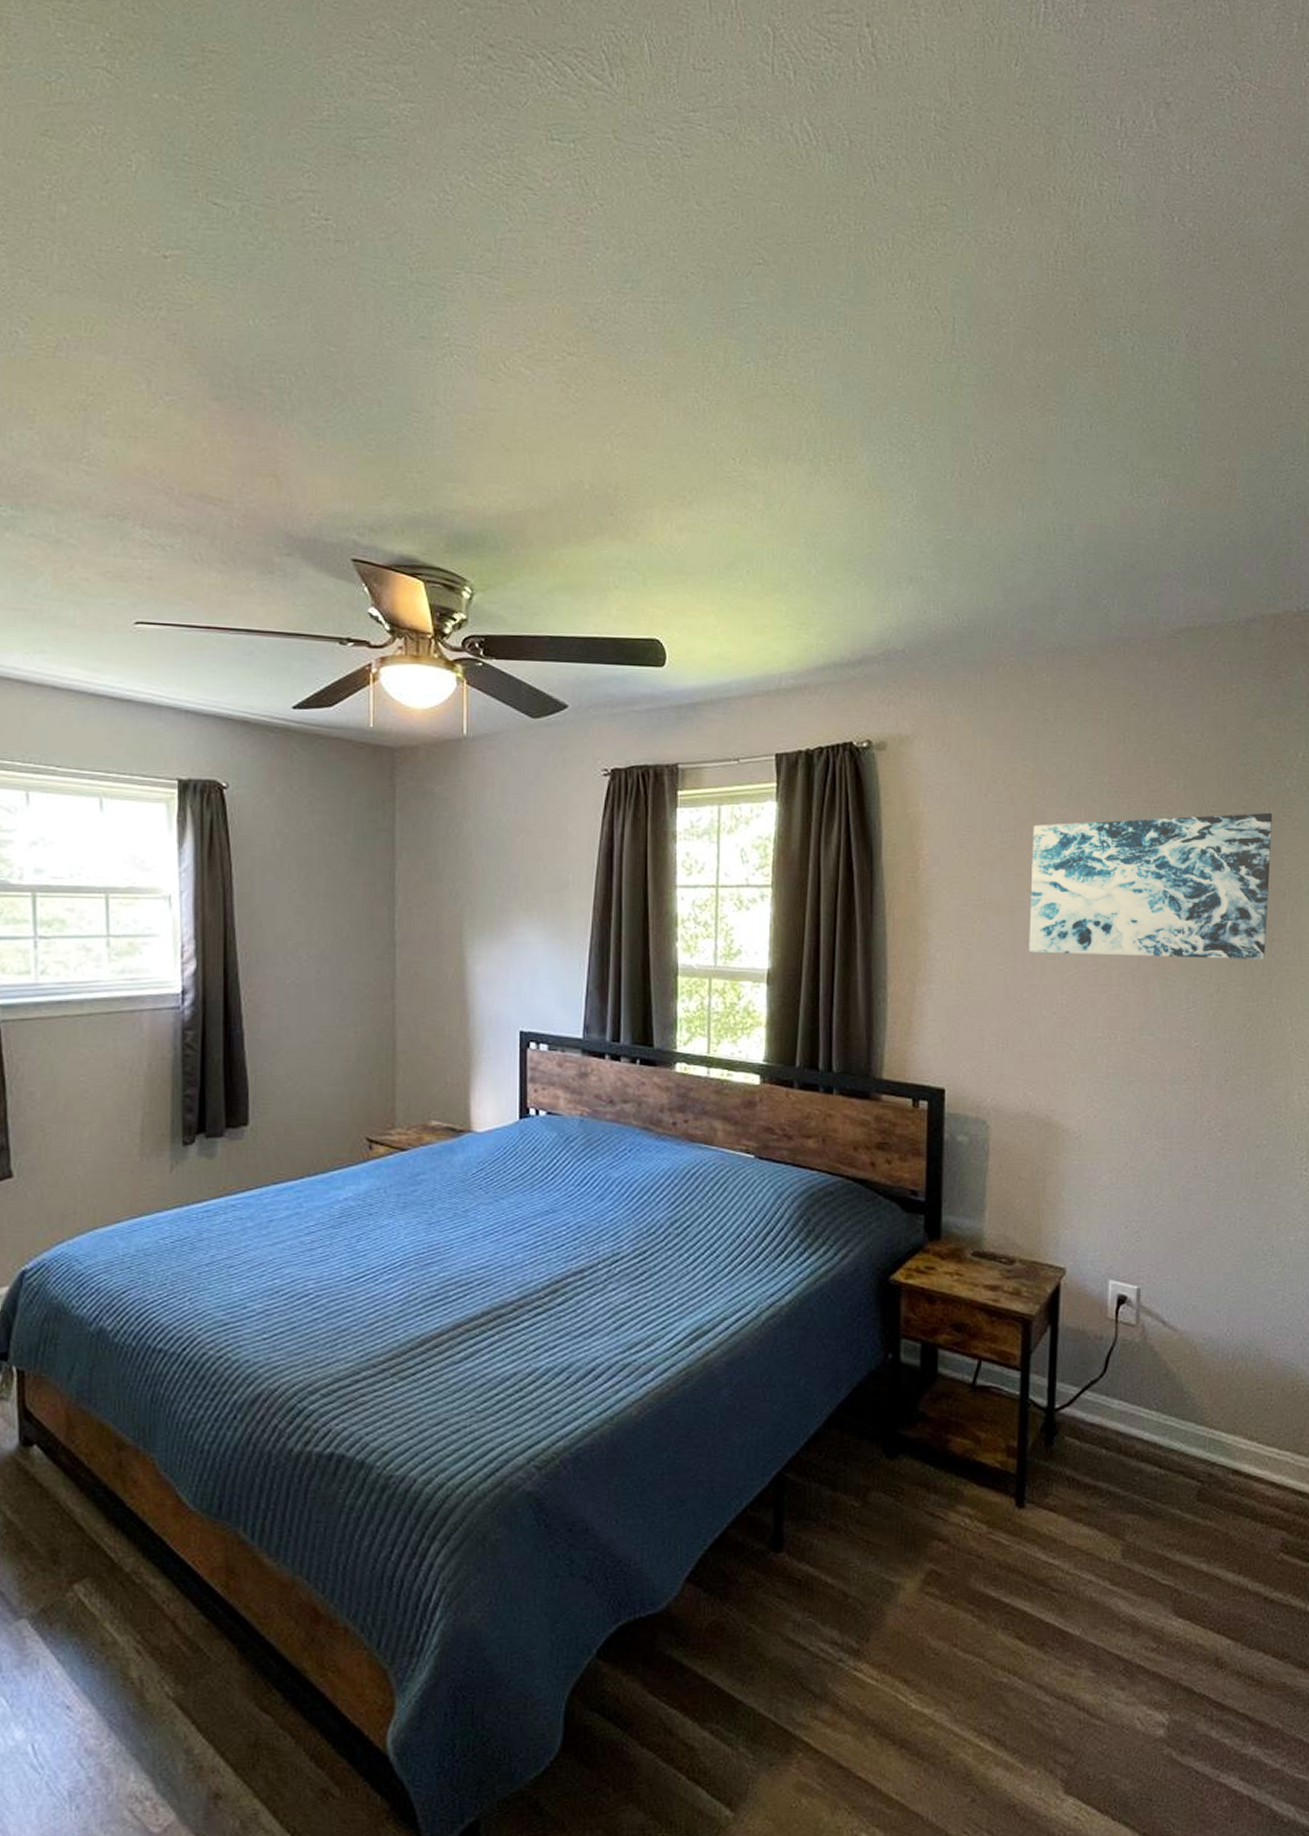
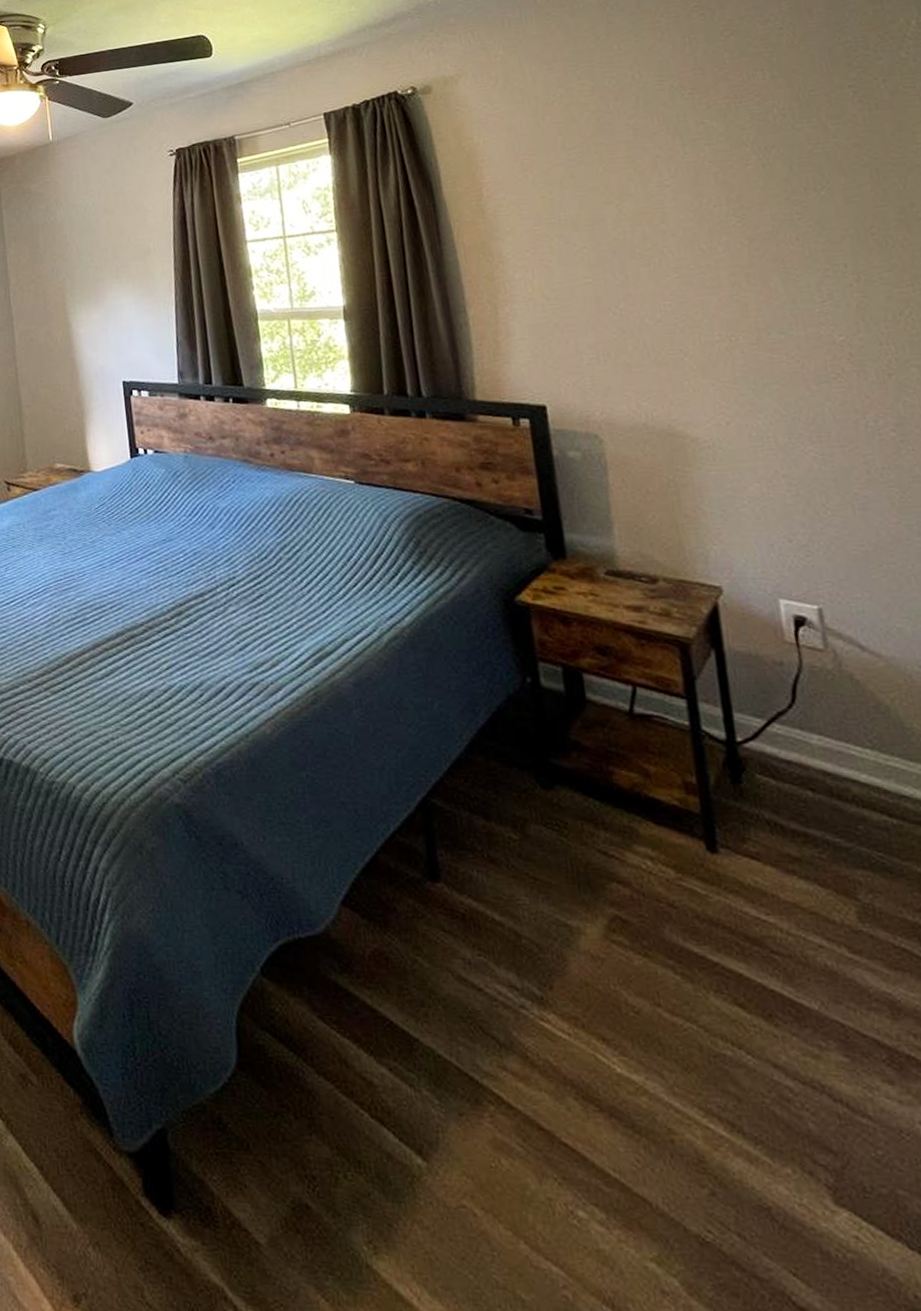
wall art: present [1029,812,1272,959] -> none [601,86,913,263]

